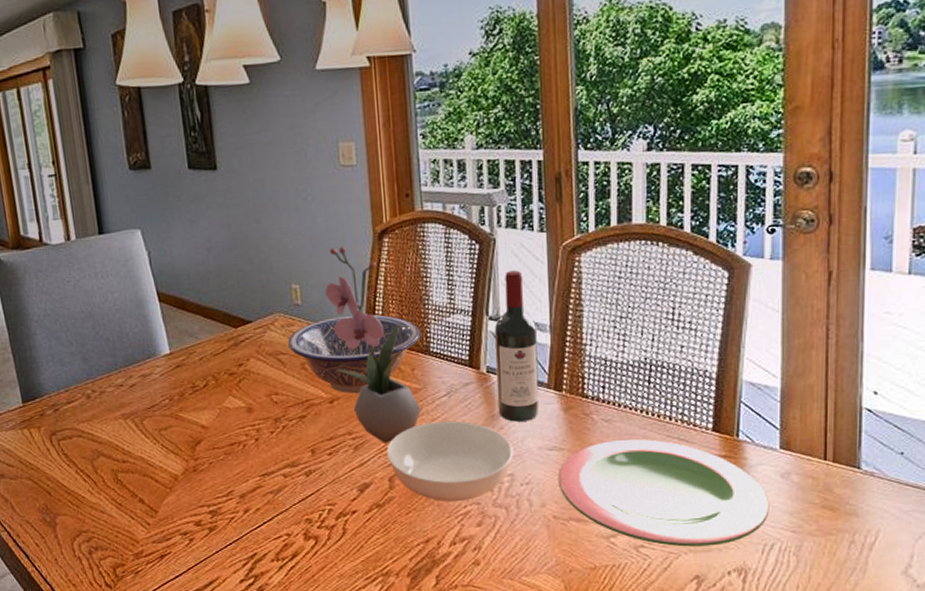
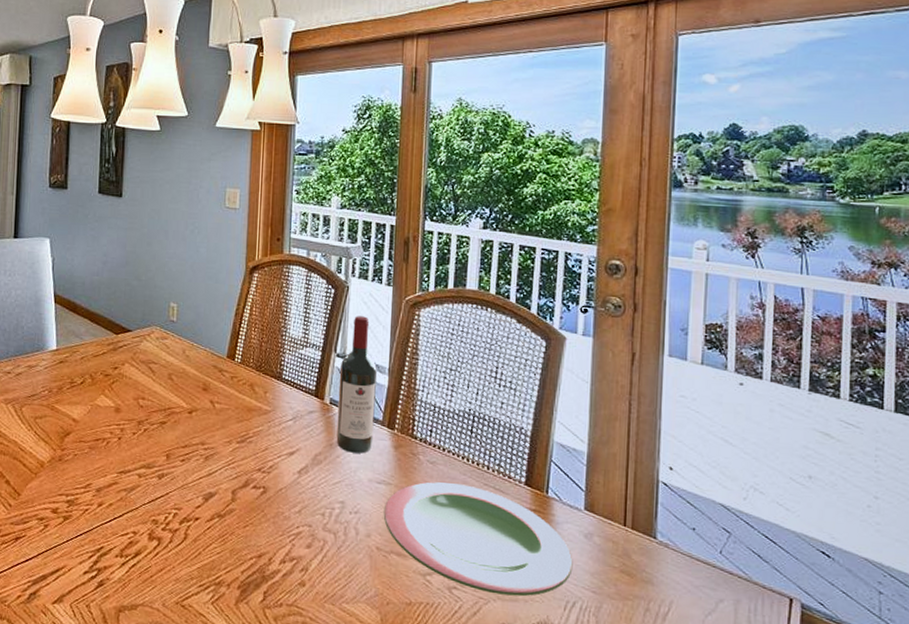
decorative bowl: present [288,314,421,394] -> none [160,336,276,408]
flower arrangement: present [325,245,424,443] -> none [198,275,278,457]
bowl: present [386,420,514,502] -> none [233,442,346,522]

